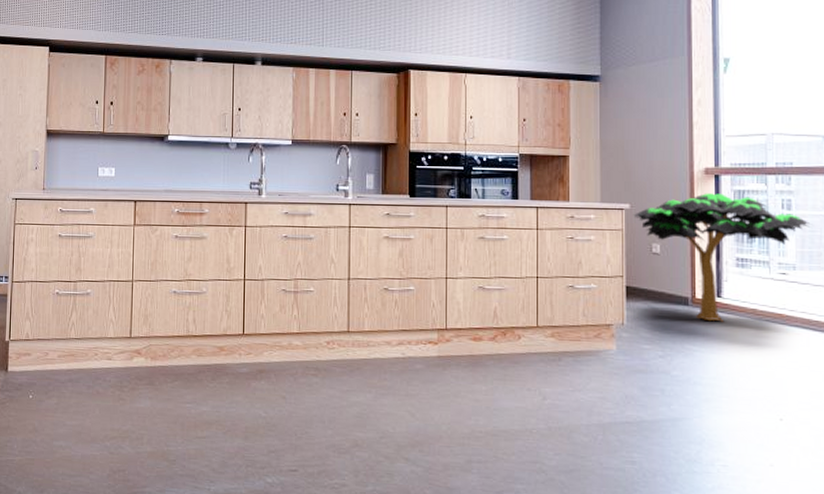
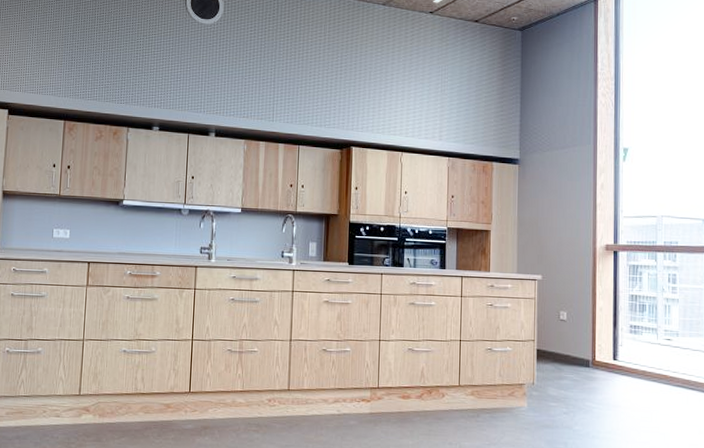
tree: present [633,193,811,322] -> none [544,267,692,382]

